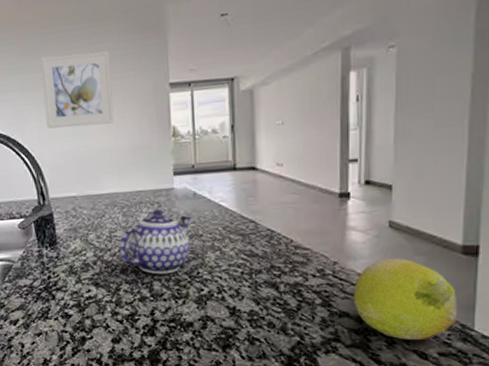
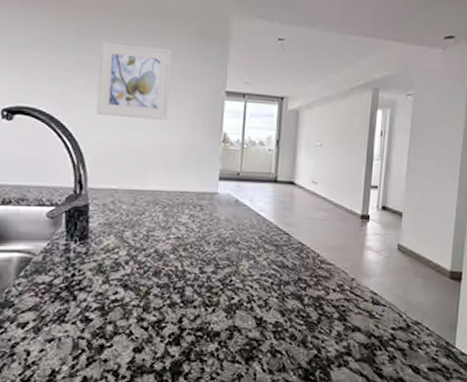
teapot: present [119,209,192,275] -> none [155,212,231,280]
fruit: present [353,258,458,340] -> none [365,278,445,355]

